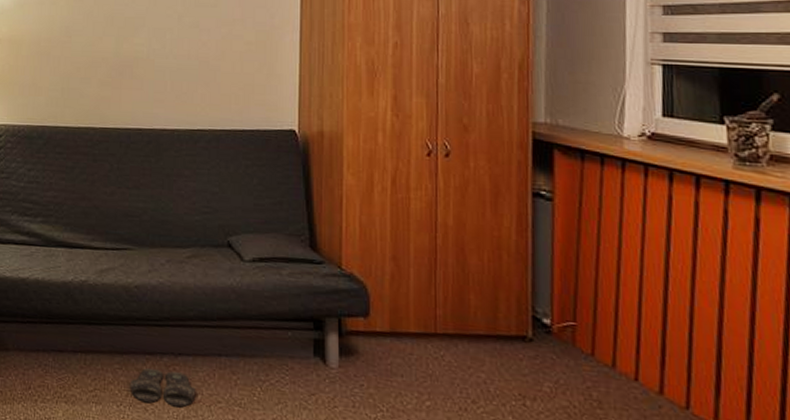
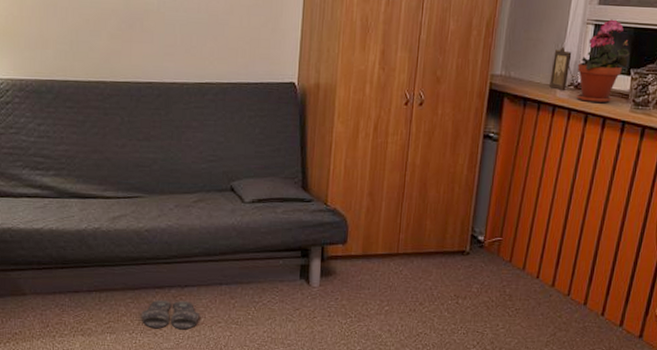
photo frame: none [611,90,651,143] -> present [549,46,577,91]
potted plant: none [647,58,719,158] -> present [577,19,630,104]

